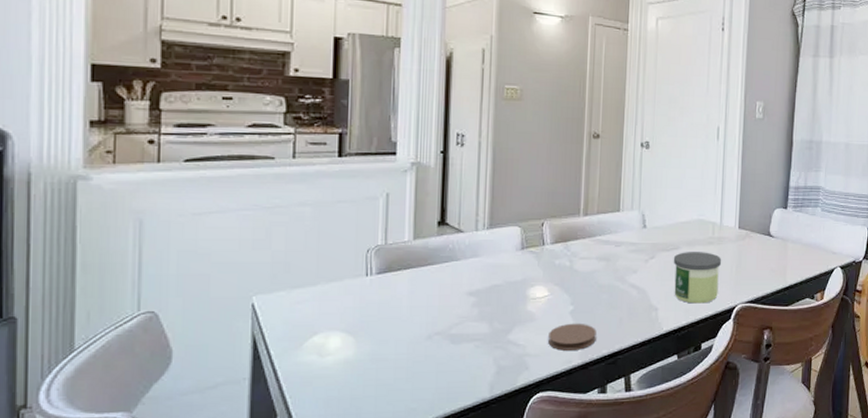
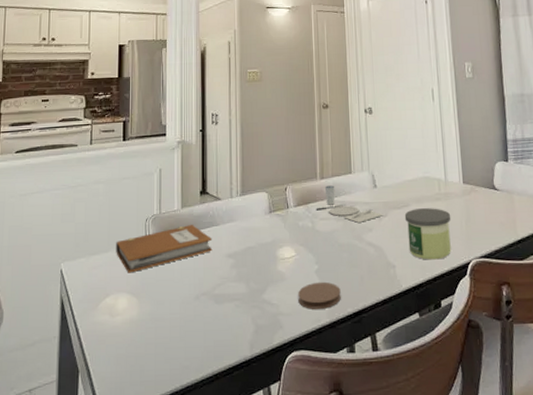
notebook: none [327,259,451,310] -> present [116,225,213,273]
place setting: none [576,223,650,263] -> present [316,185,383,223]

